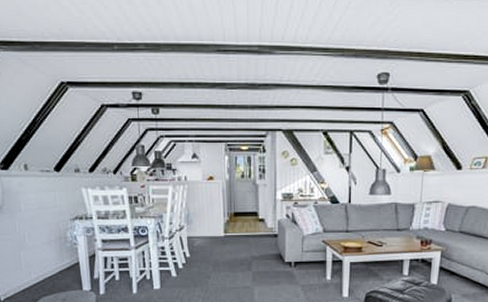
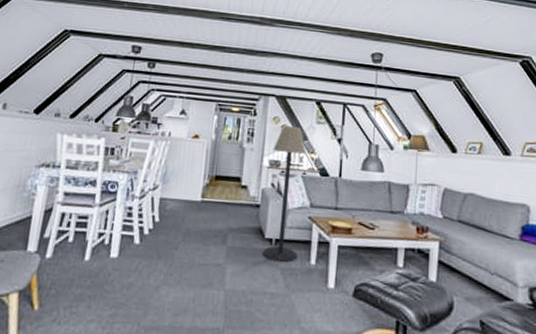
floor lamp: none [284,159,317,280] -> present [263,125,307,262]

